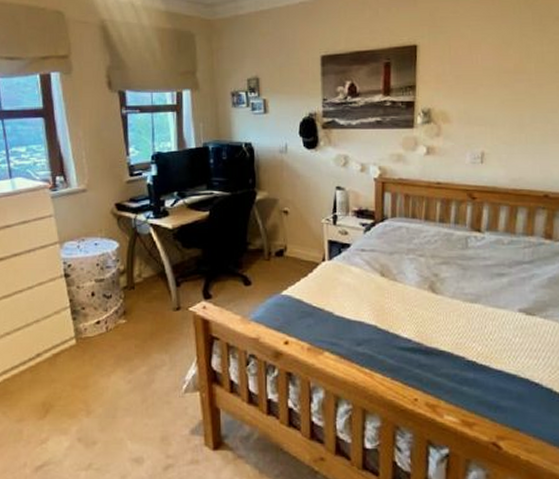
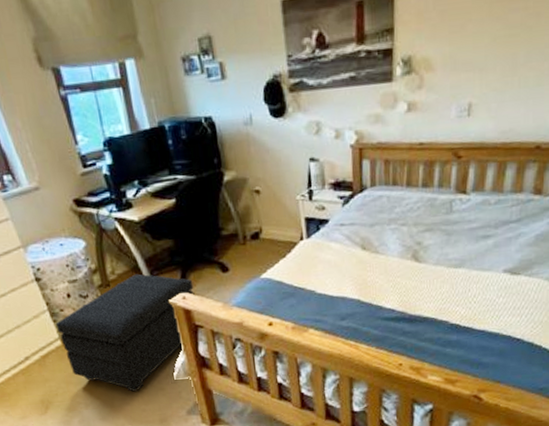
footstool: none [74,279,215,404] -> present [55,273,195,393]

